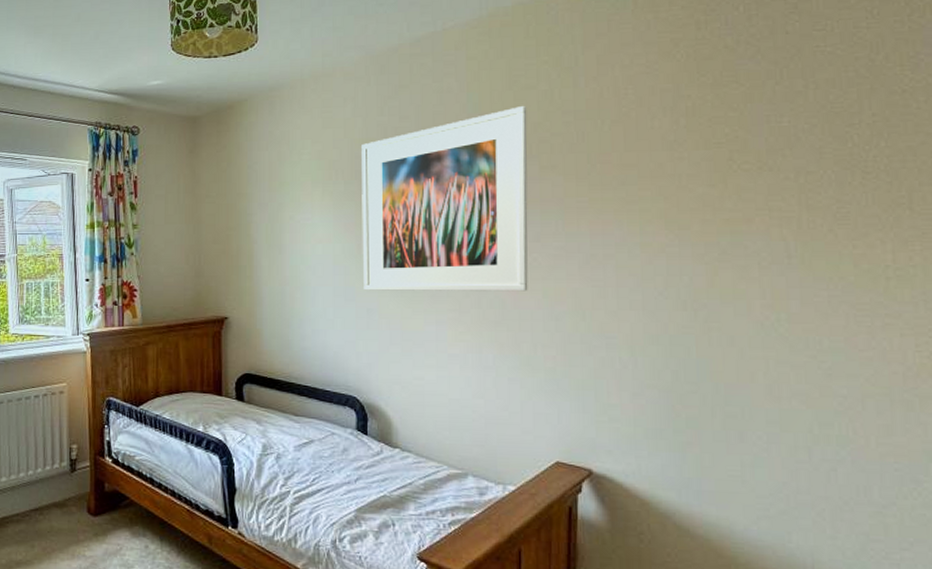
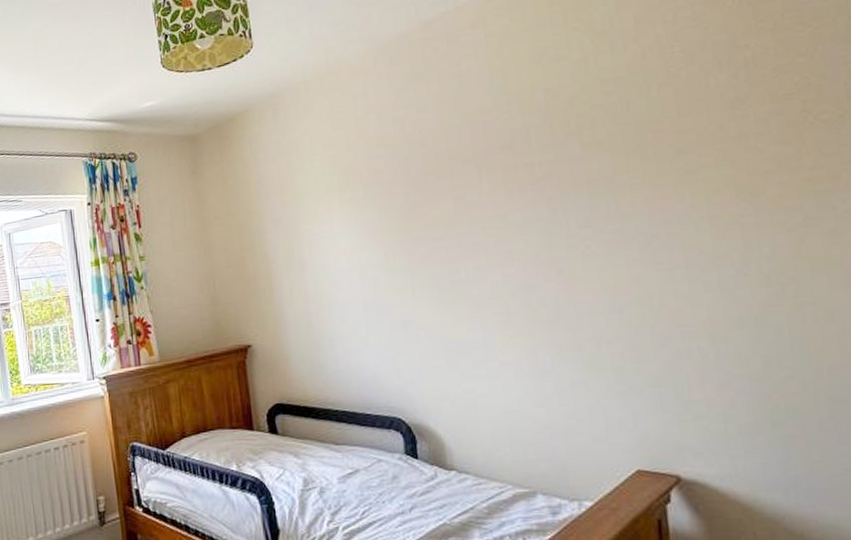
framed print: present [361,106,528,291] -> none [378,80,583,301]

